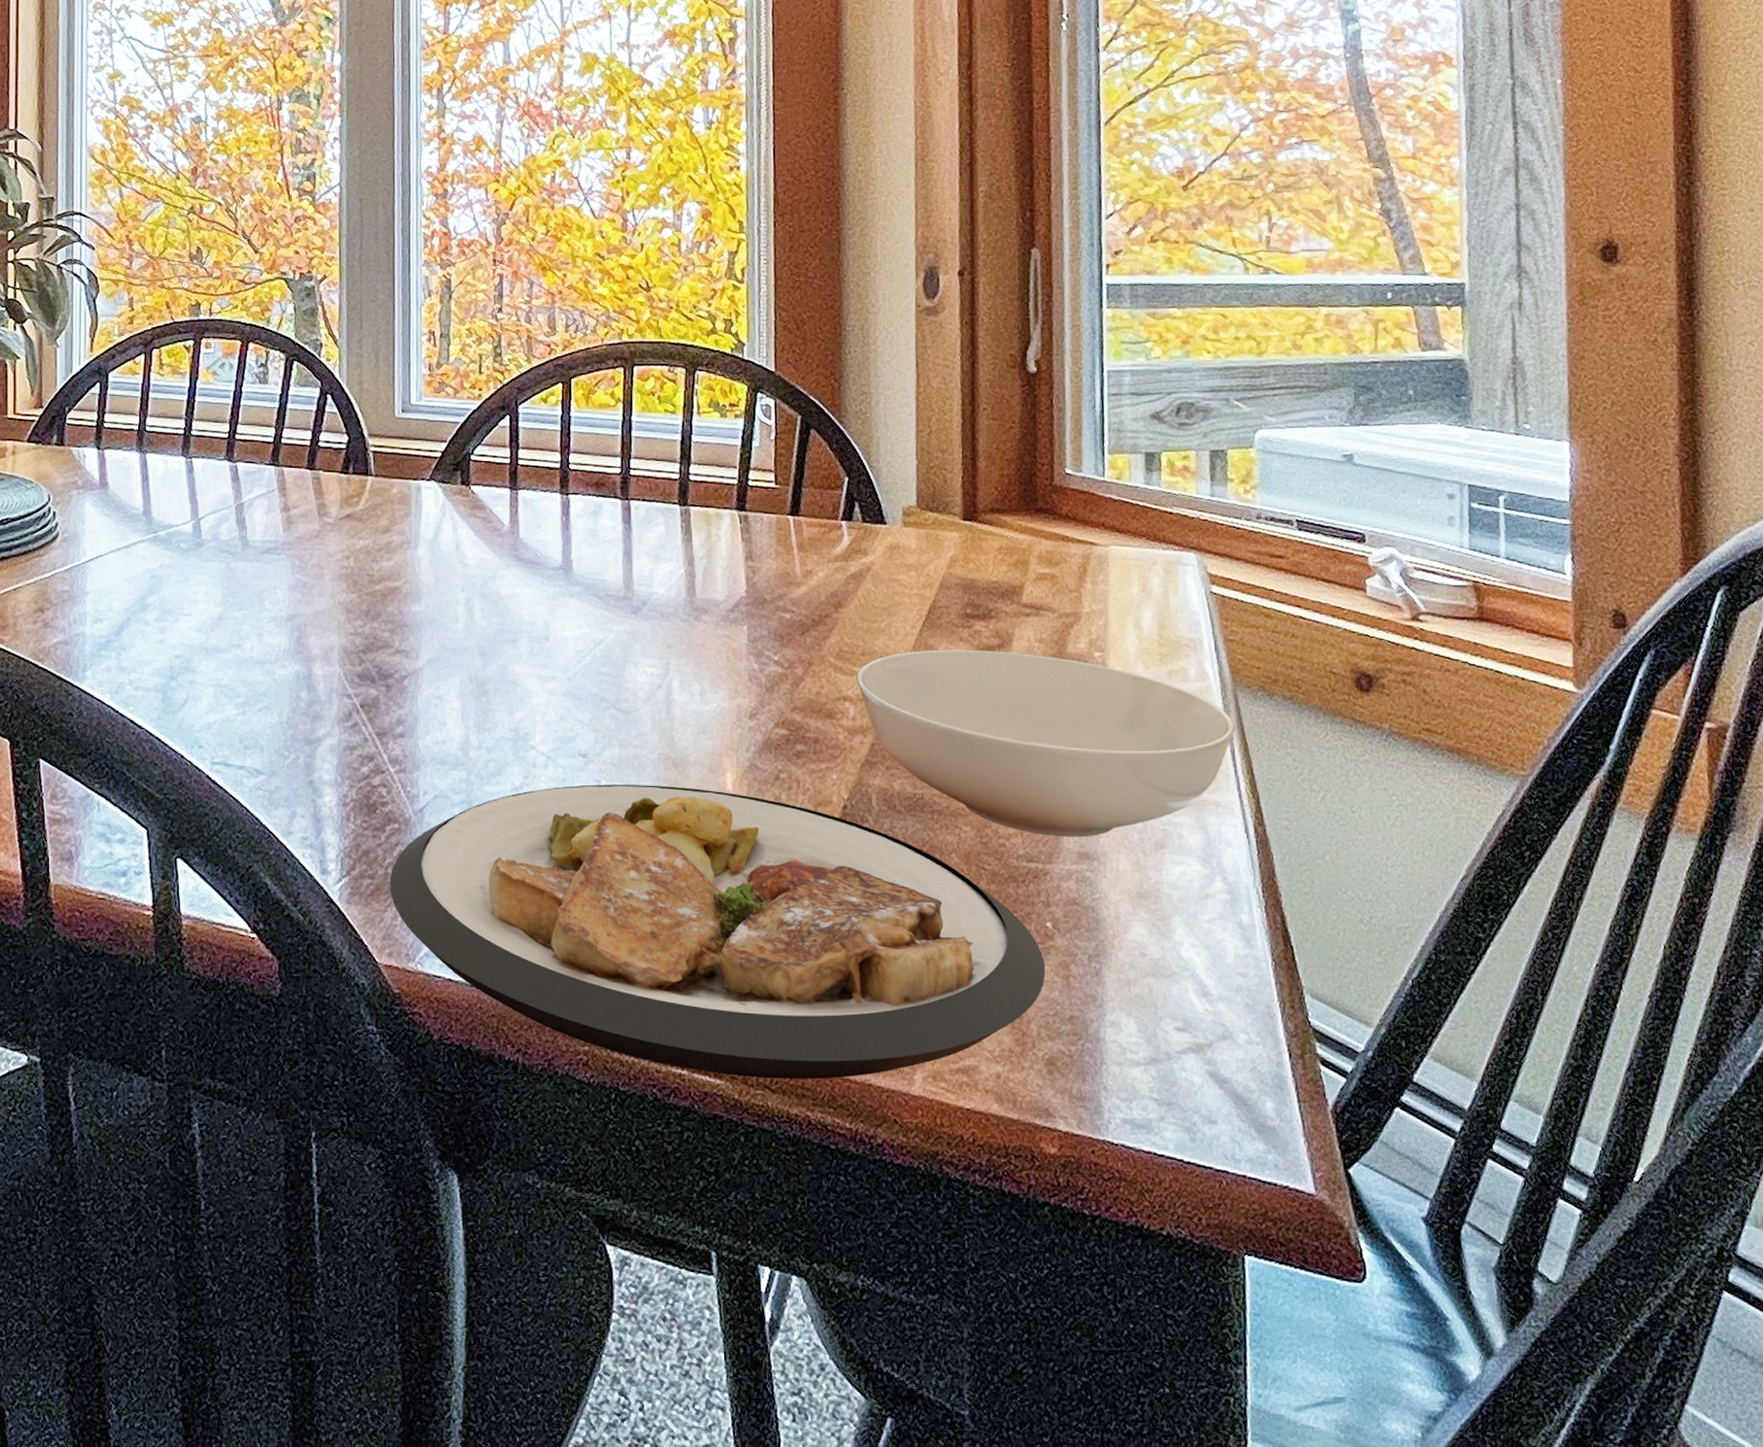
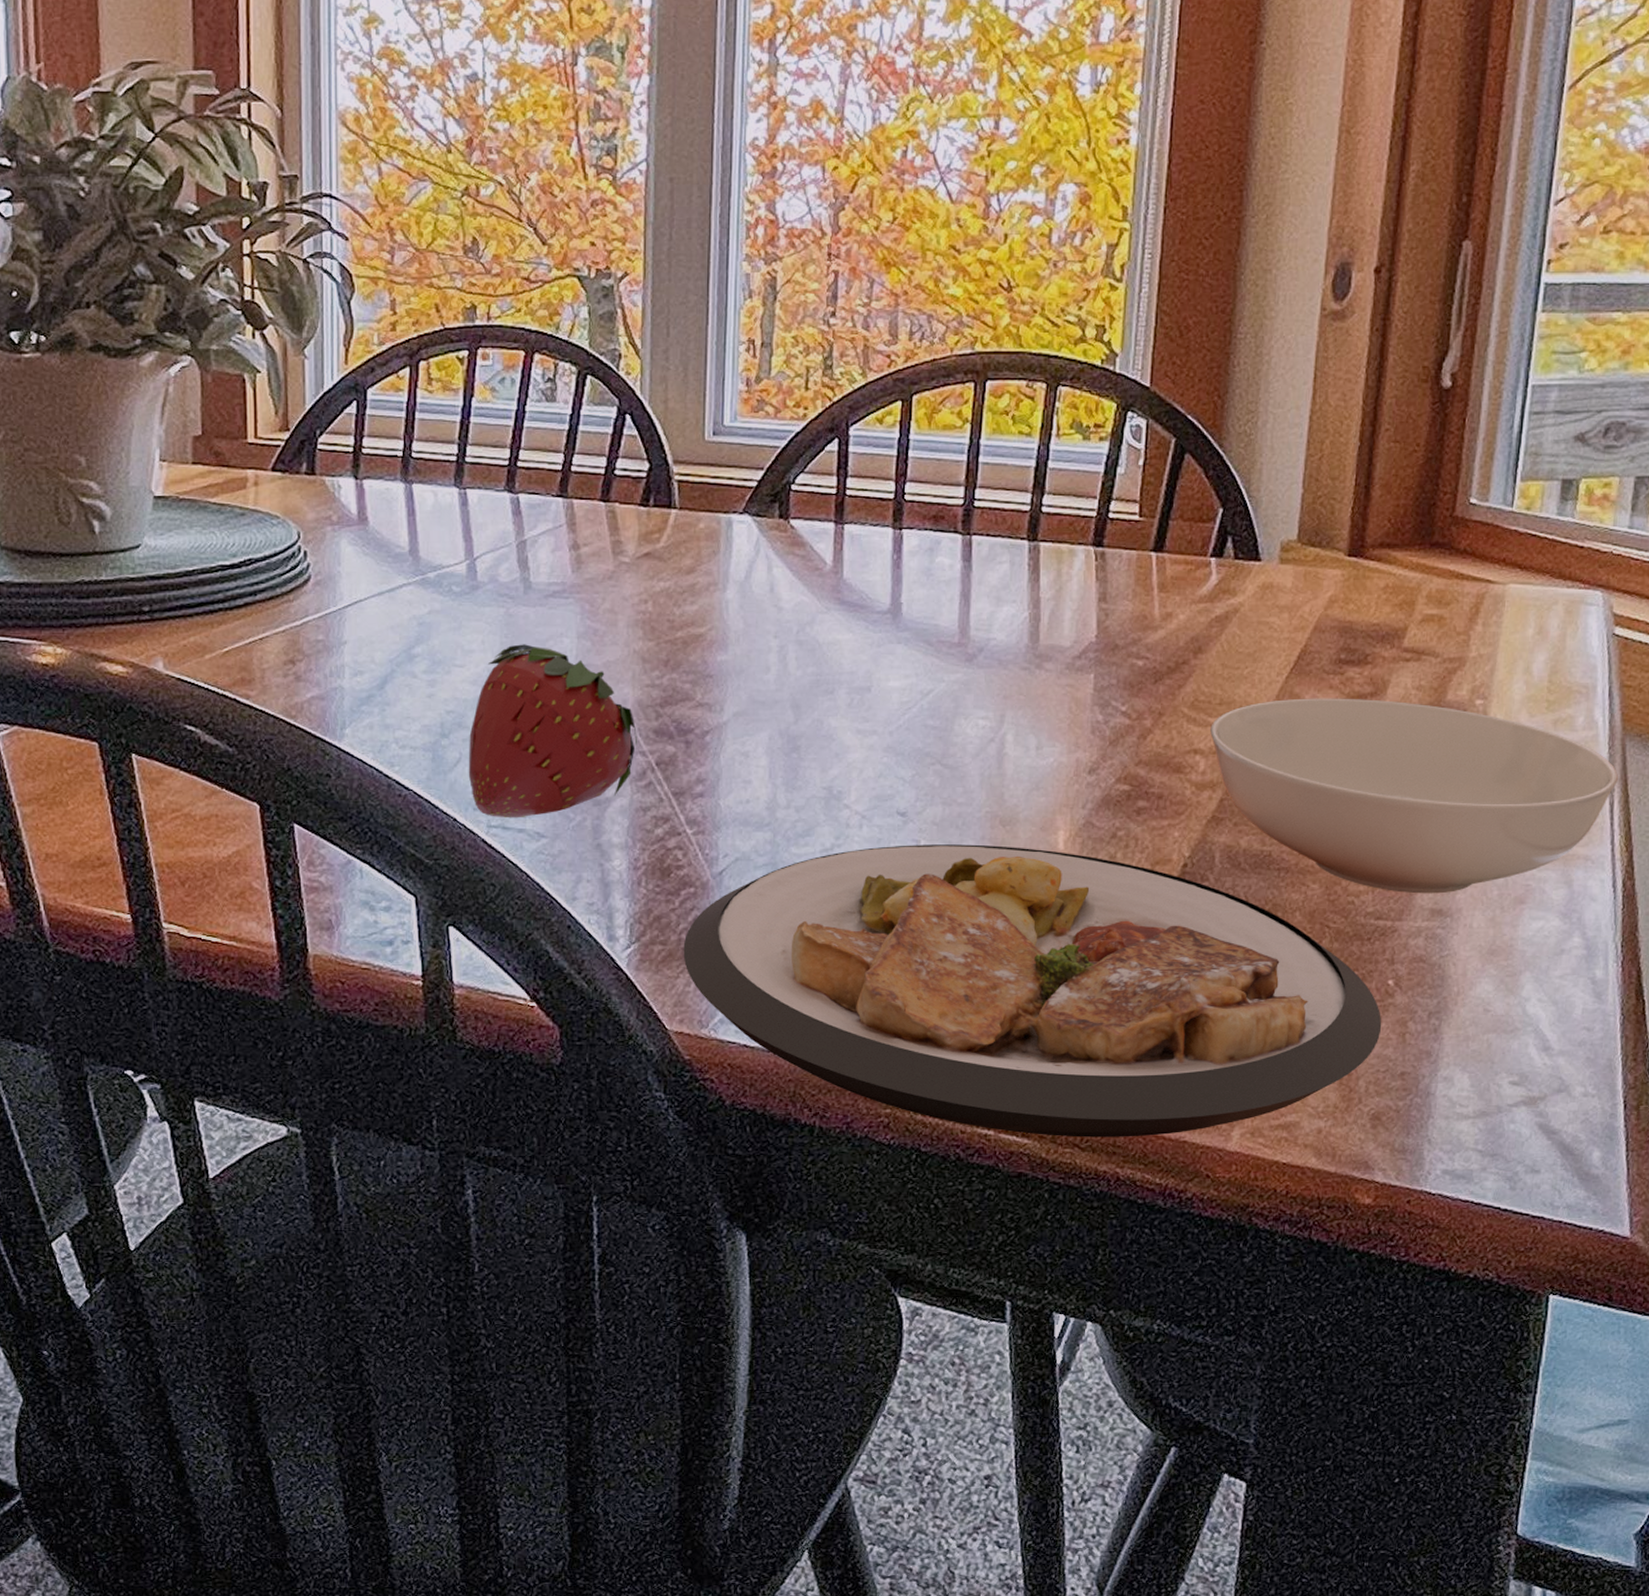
fruit: none [194,595,343,756] -> present [468,644,637,818]

